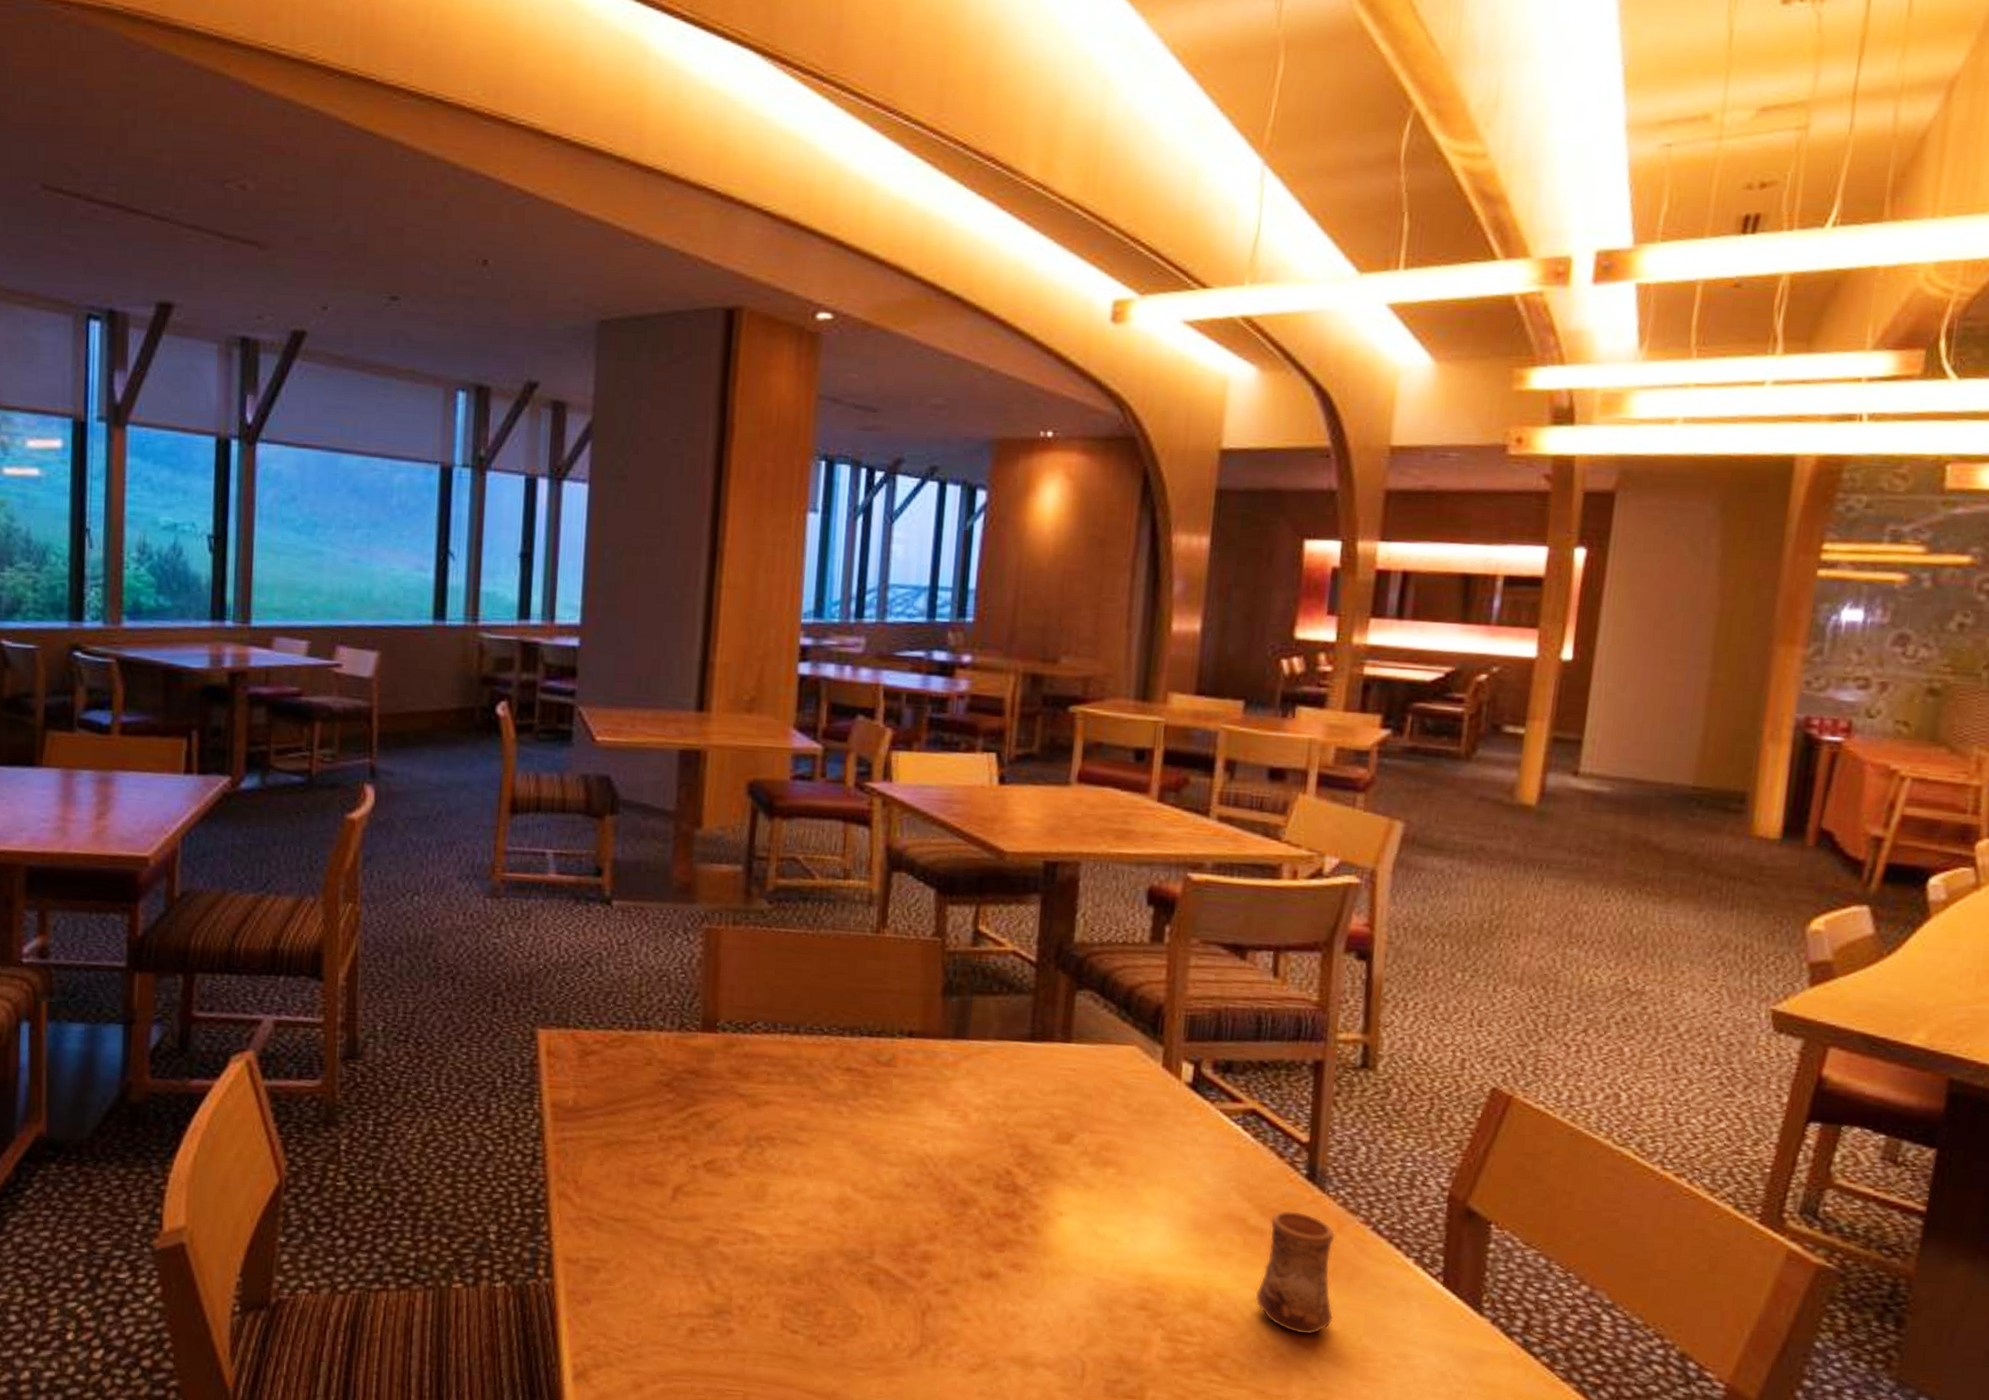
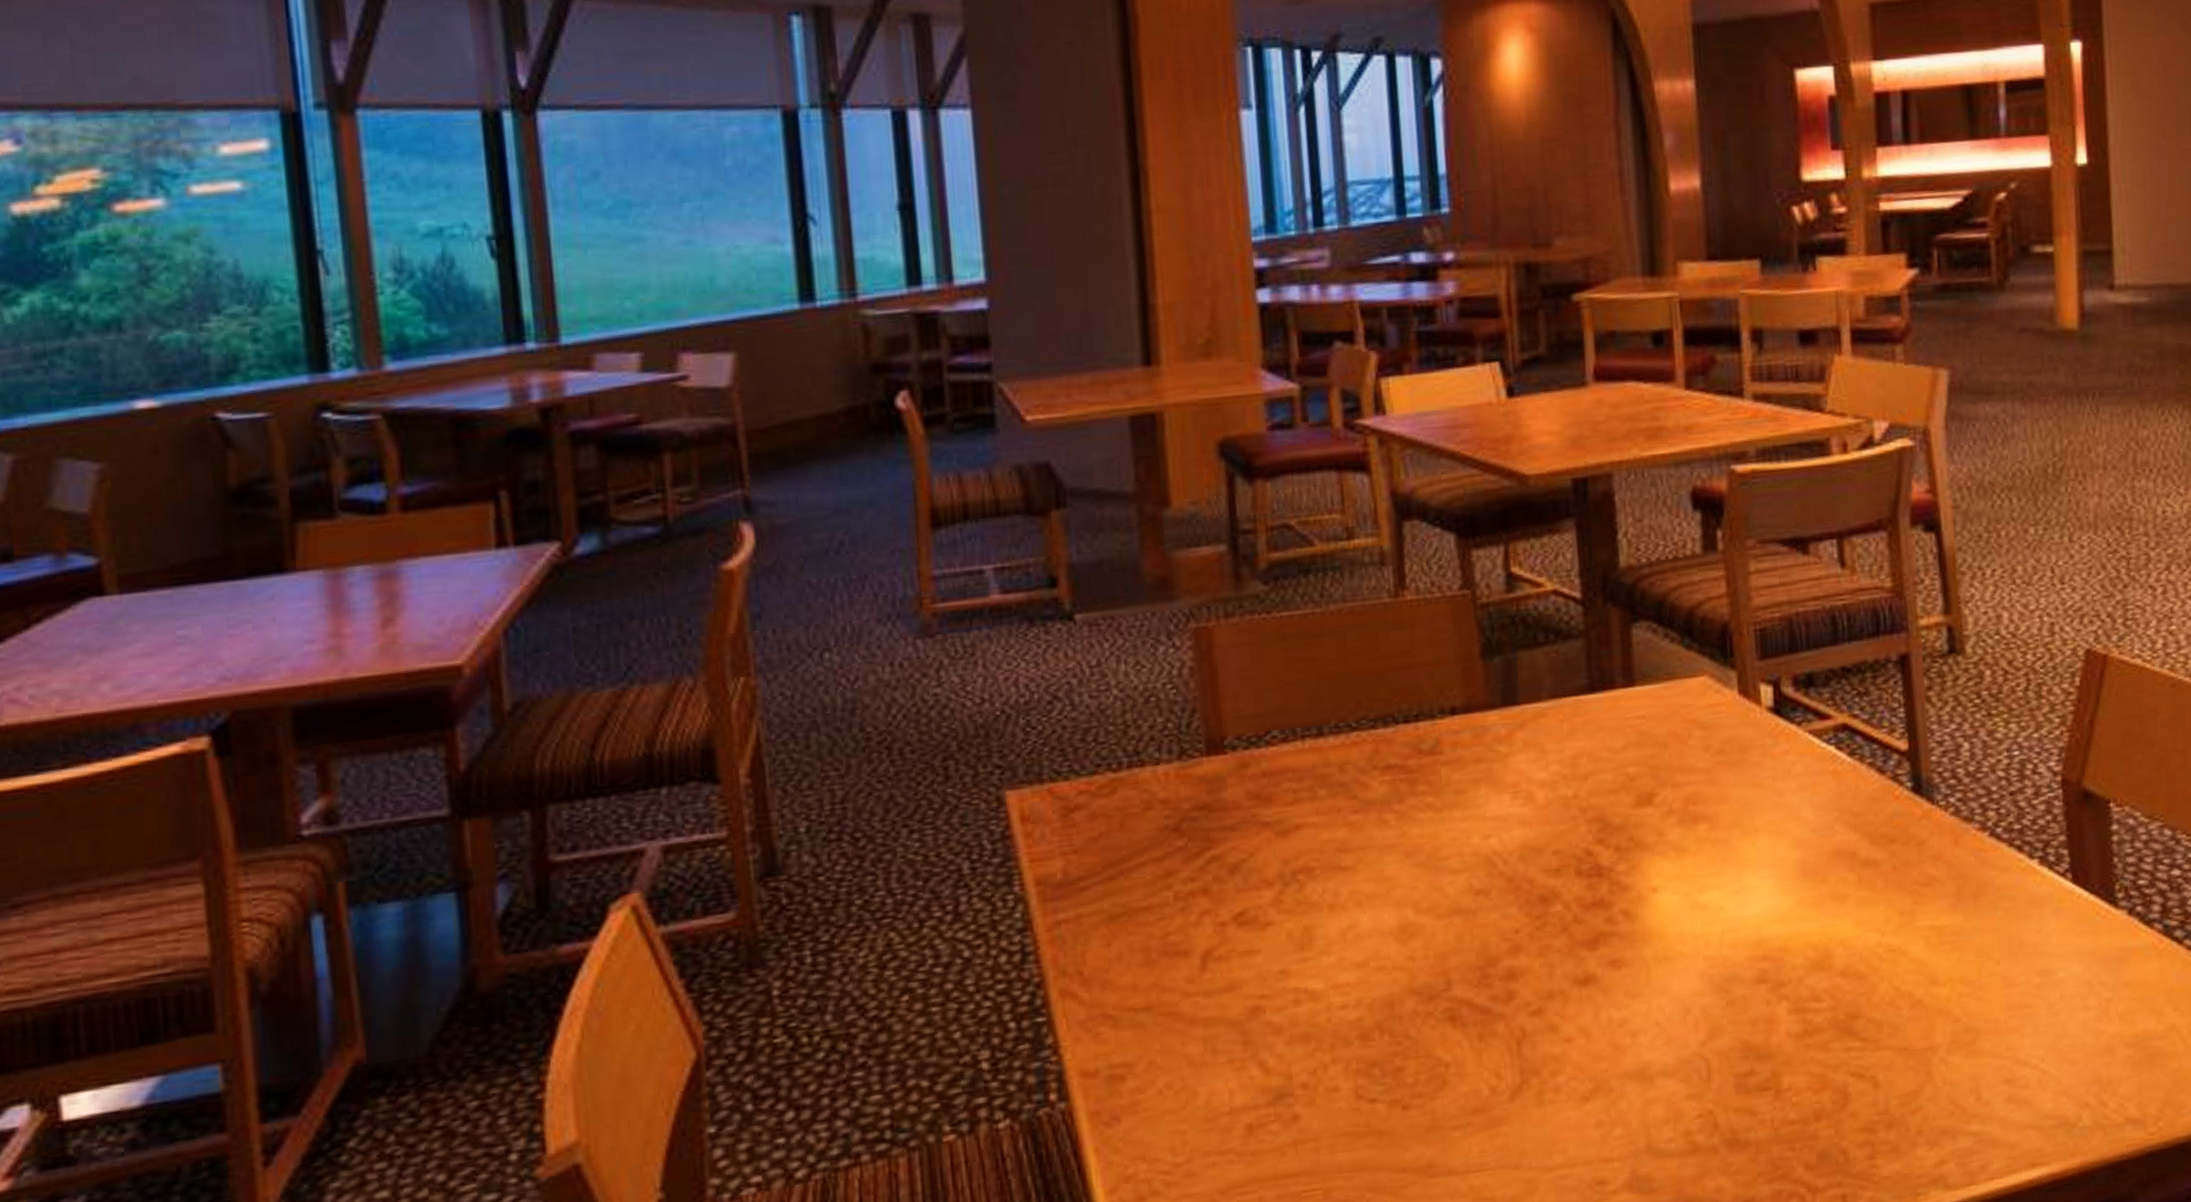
cup: present [1255,1209,1336,1335] -> none [1880,830,1967,973]

